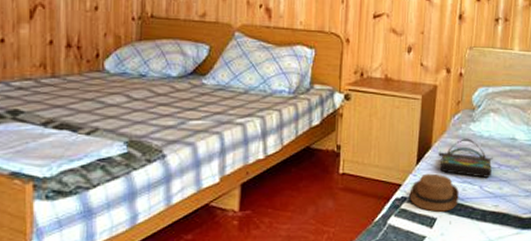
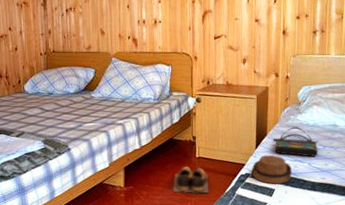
shoes: none [305,186,354,222] -> present [172,167,209,194]

